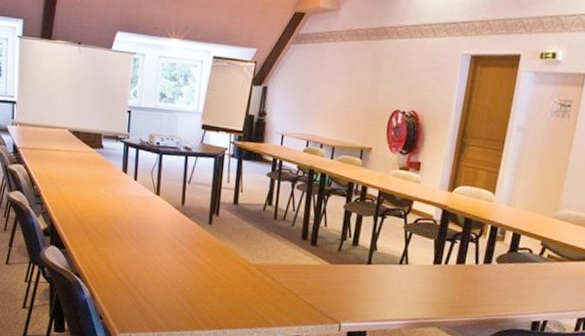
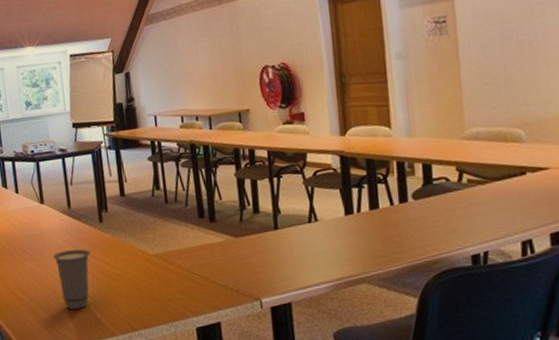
cup: none [158,243,195,300] -> present [52,249,91,309]

